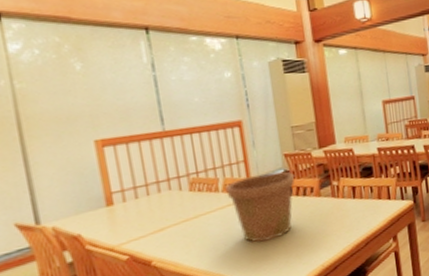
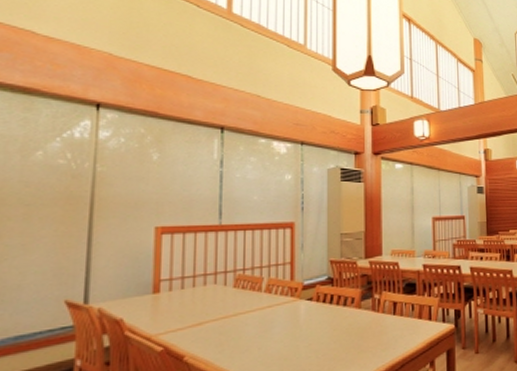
flower pot: present [225,171,295,243] -> none [268,277,338,351]

